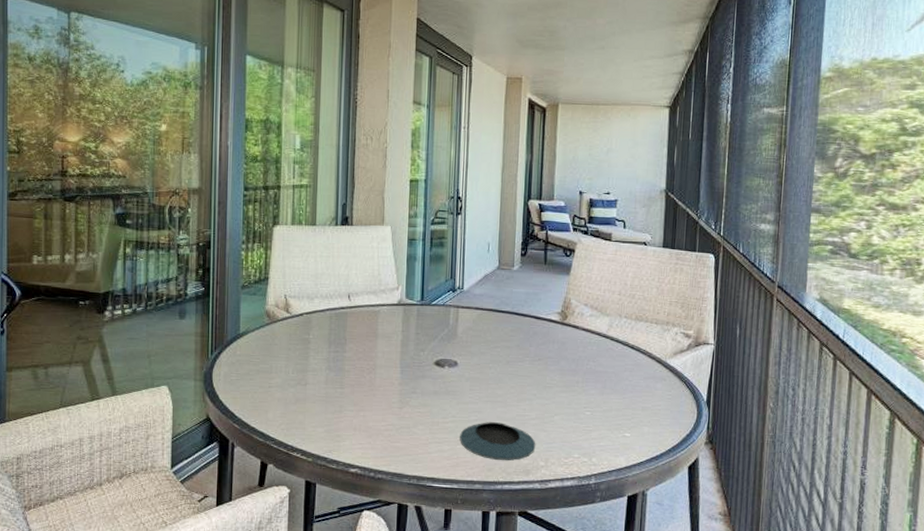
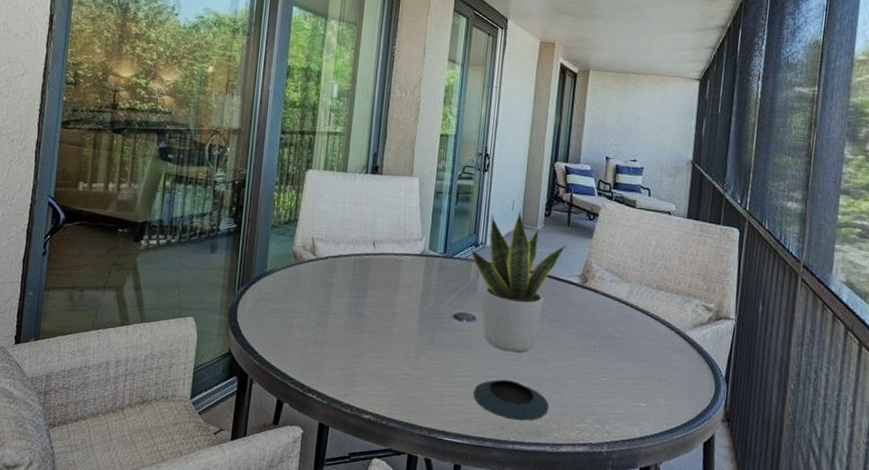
potted plant: none [448,250,546,394] -> present [471,209,568,353]

